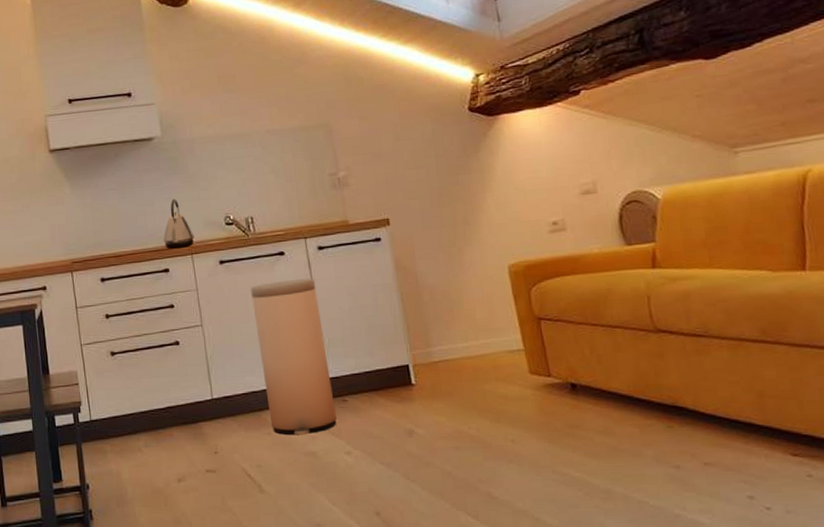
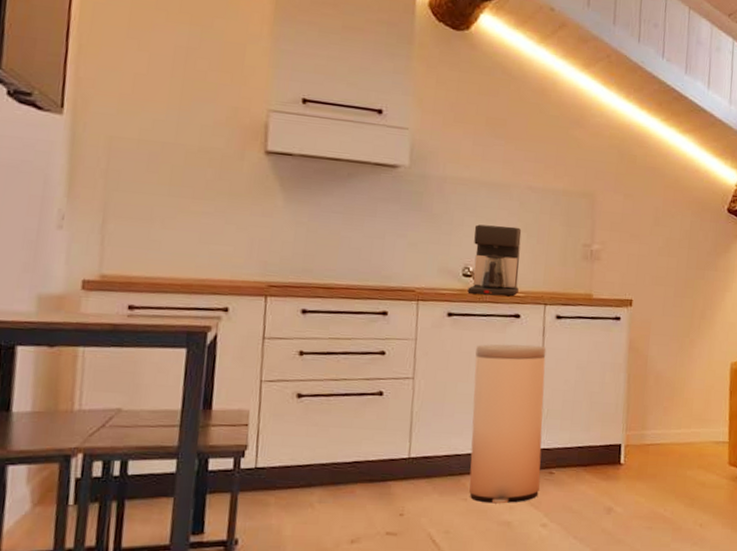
kettle: present [163,198,195,250] -> none [387,237,425,293]
coffee maker: none [227,170,278,241] -> present [467,224,522,298]

